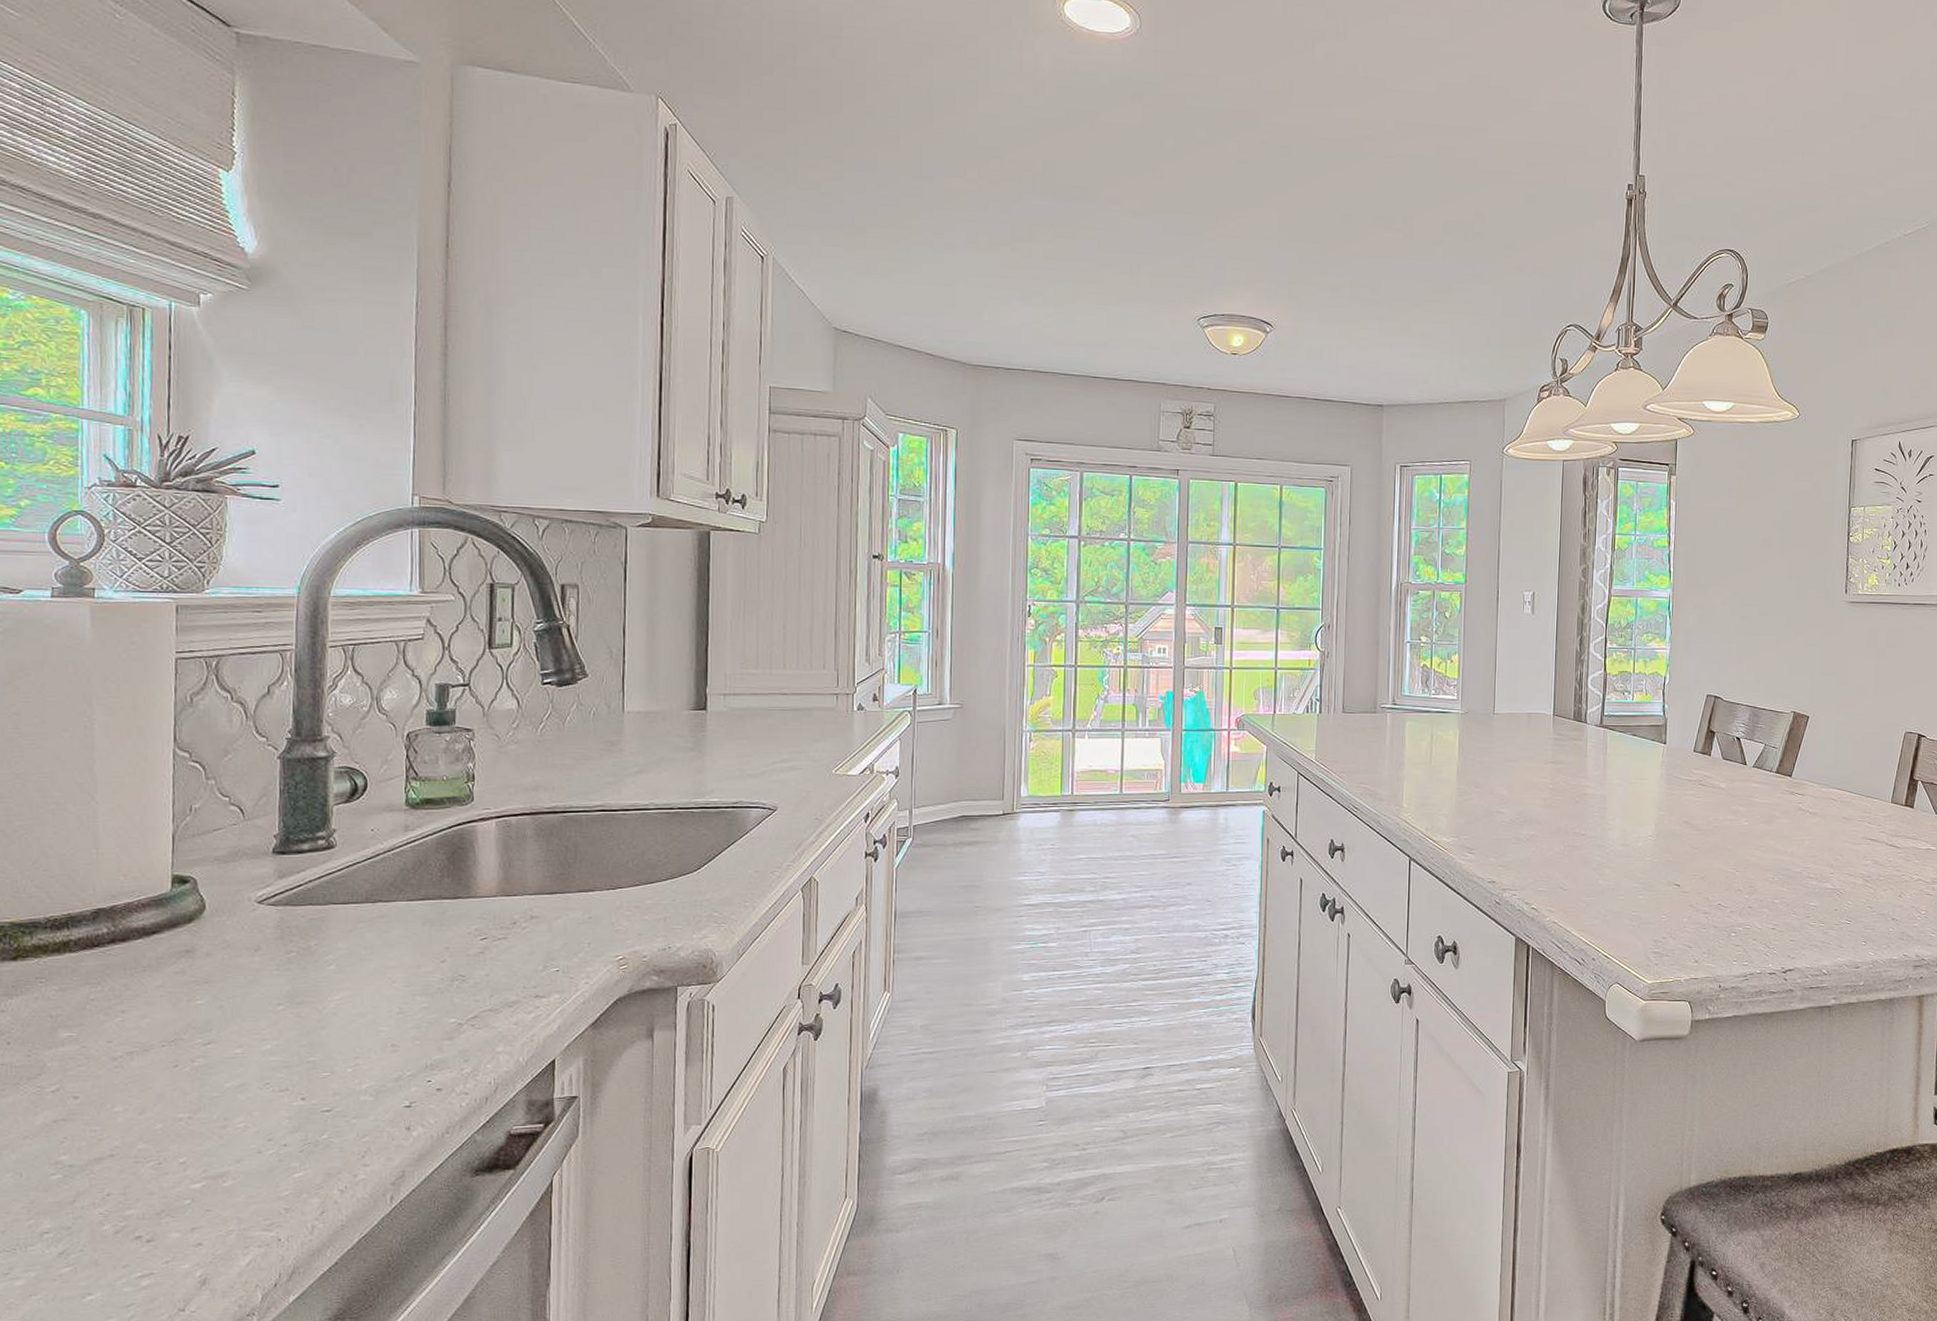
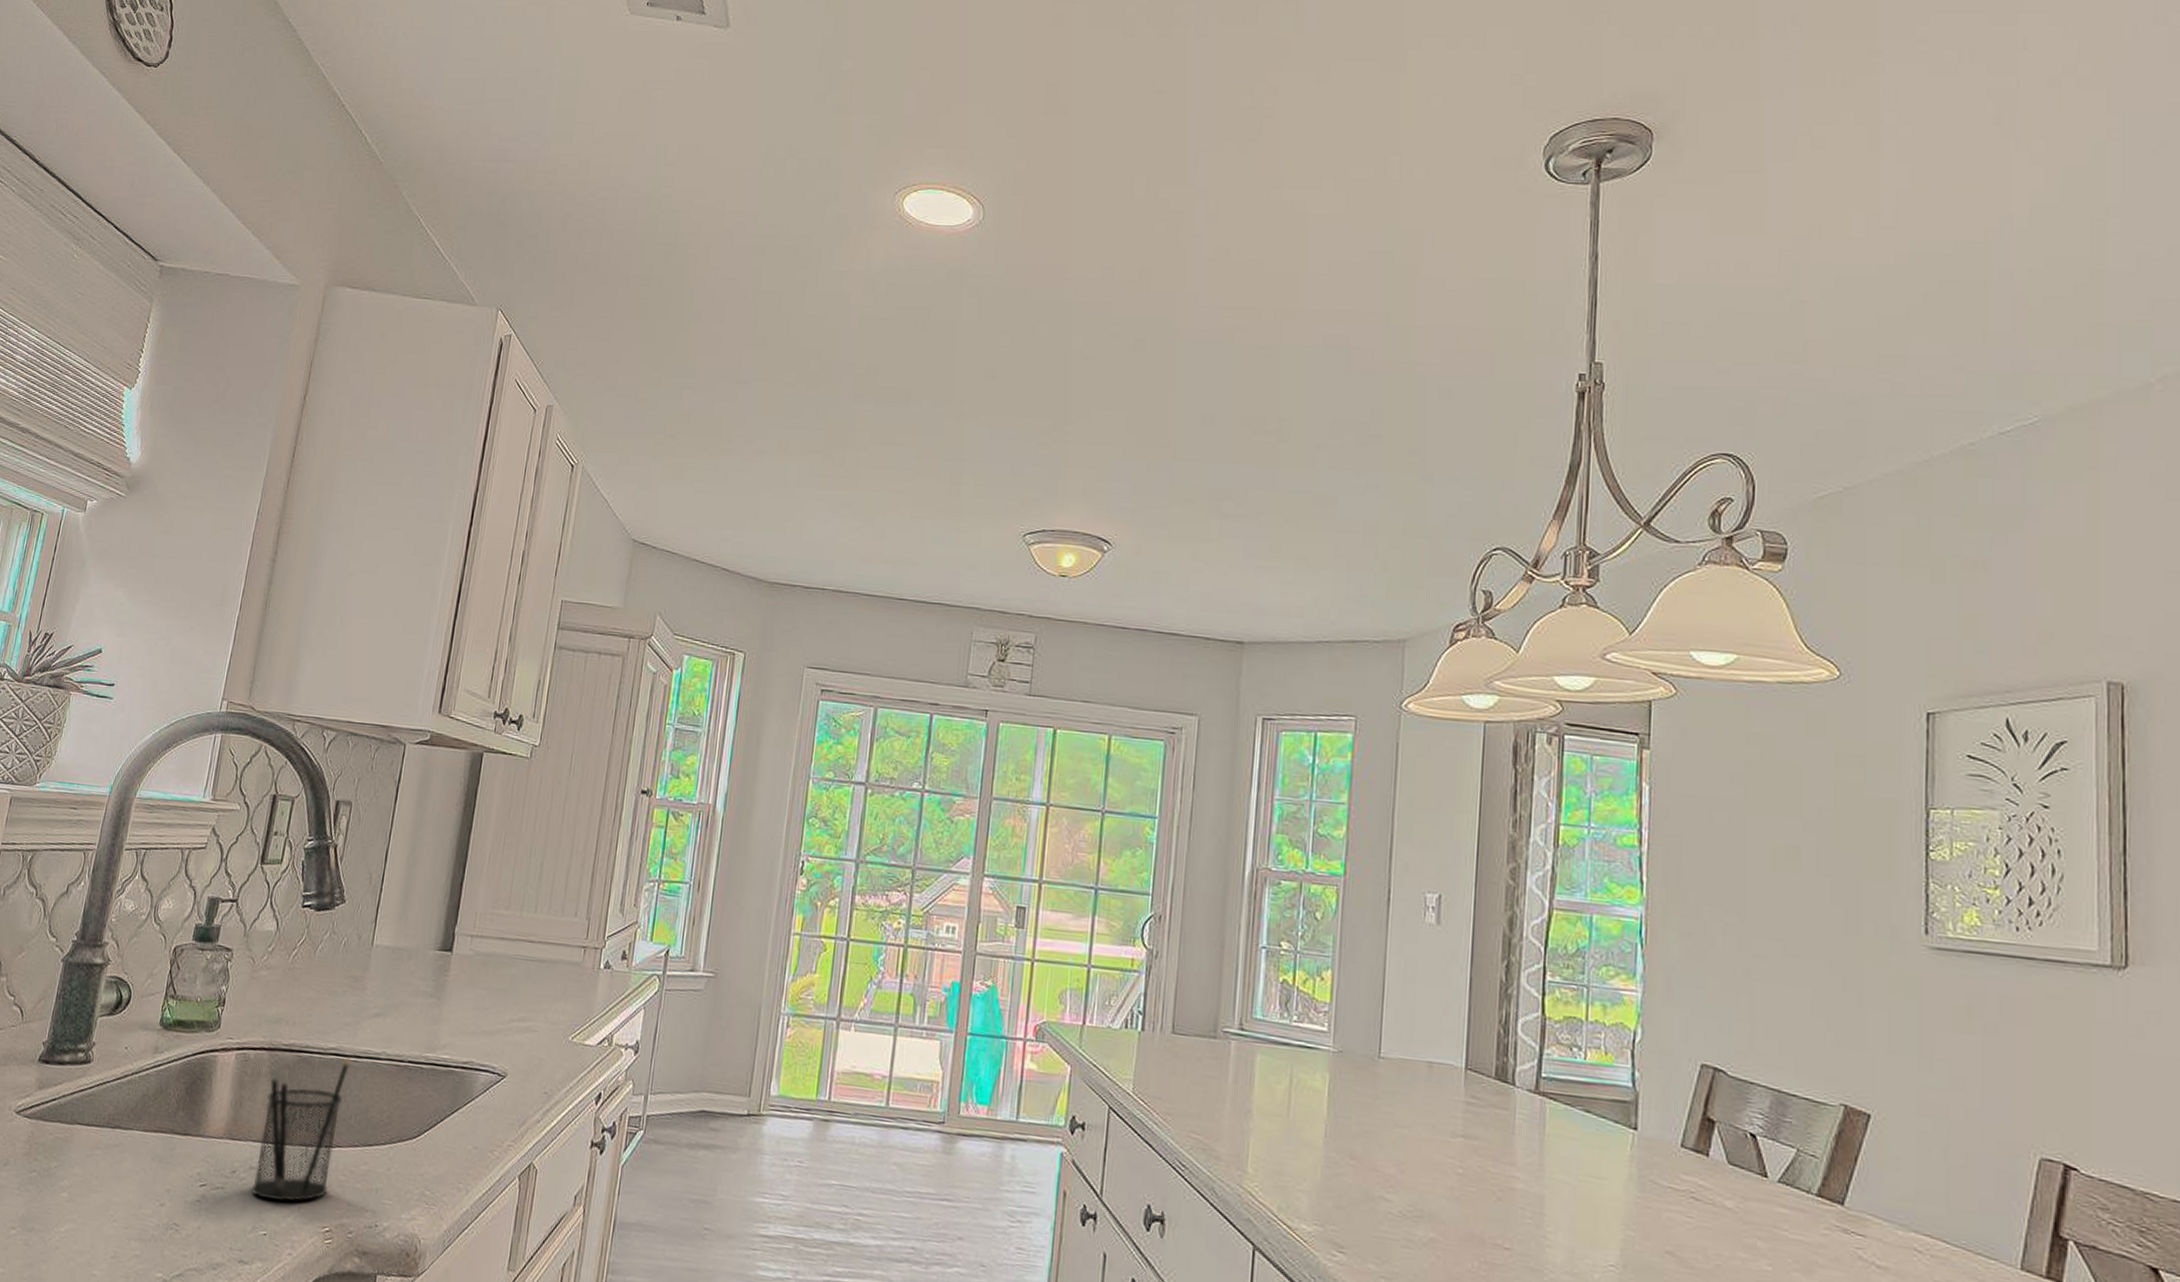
pencil holder: none [535,809,619,942] -> present [252,1055,351,1202]

